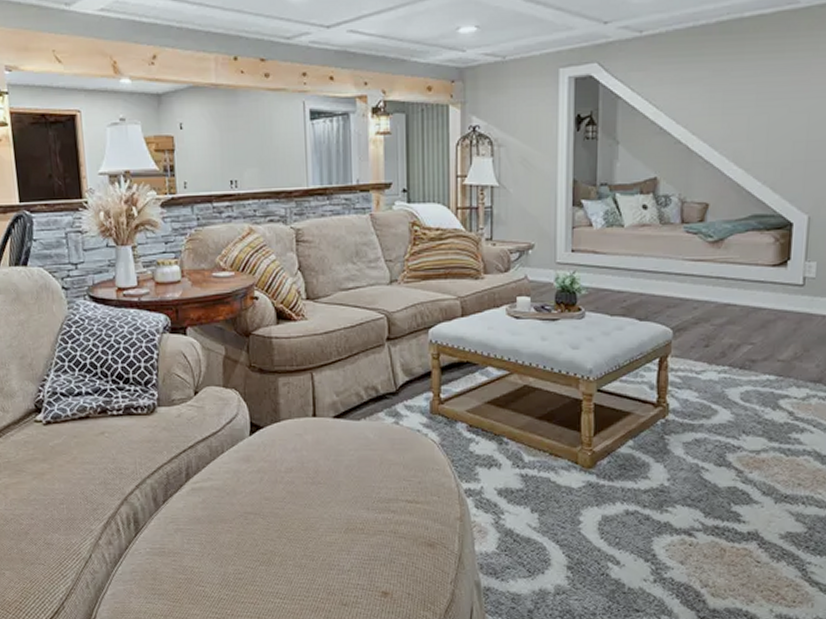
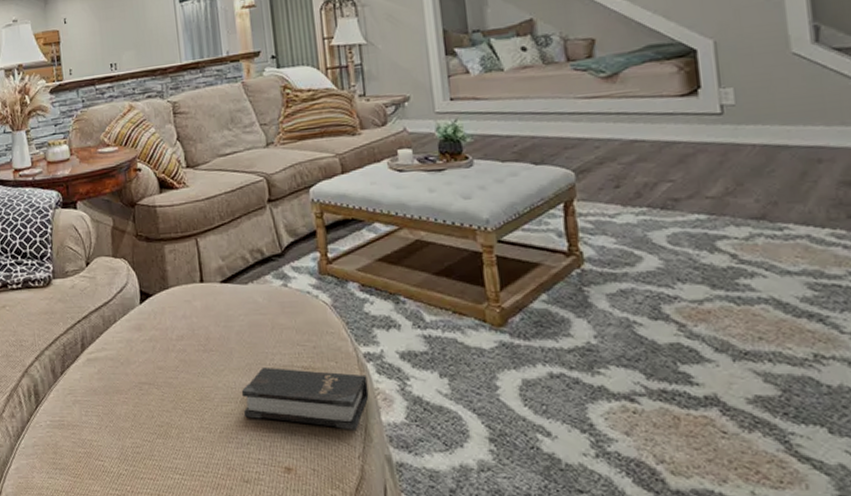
hardback book: none [346,499,466,559] -> present [241,366,369,430]

